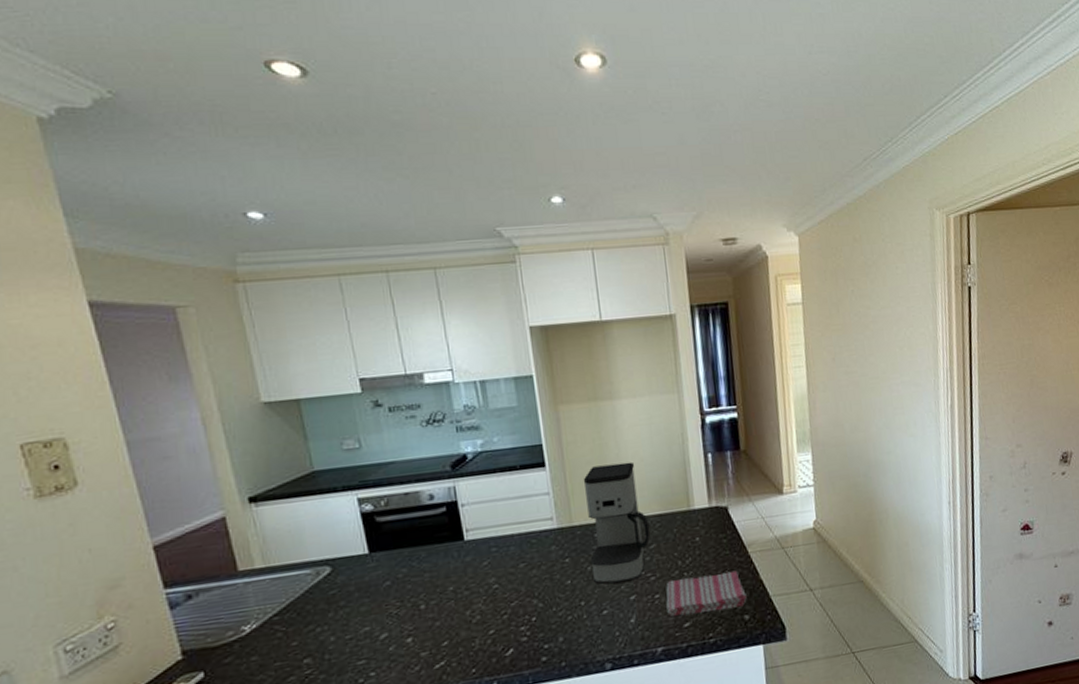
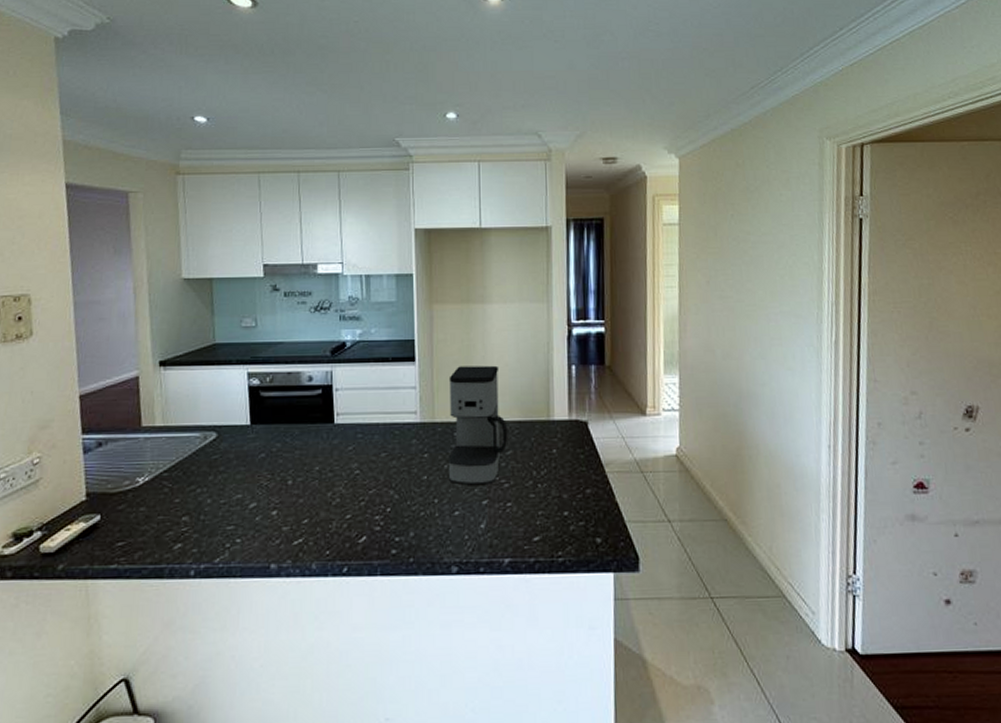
dish towel: present [666,570,747,617] -> none [517,489,600,529]

